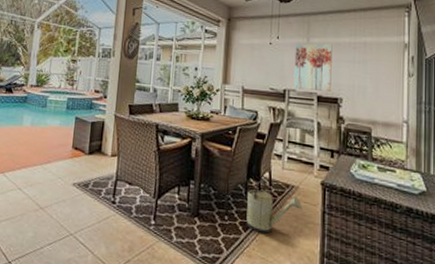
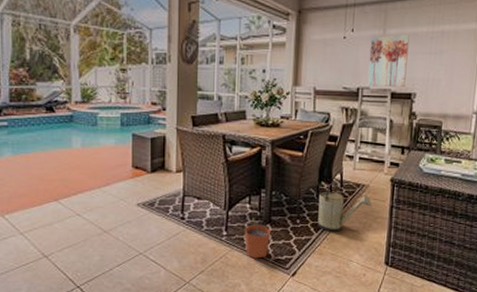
plant pot: none [172,209,198,254] -> present [244,218,270,259]

